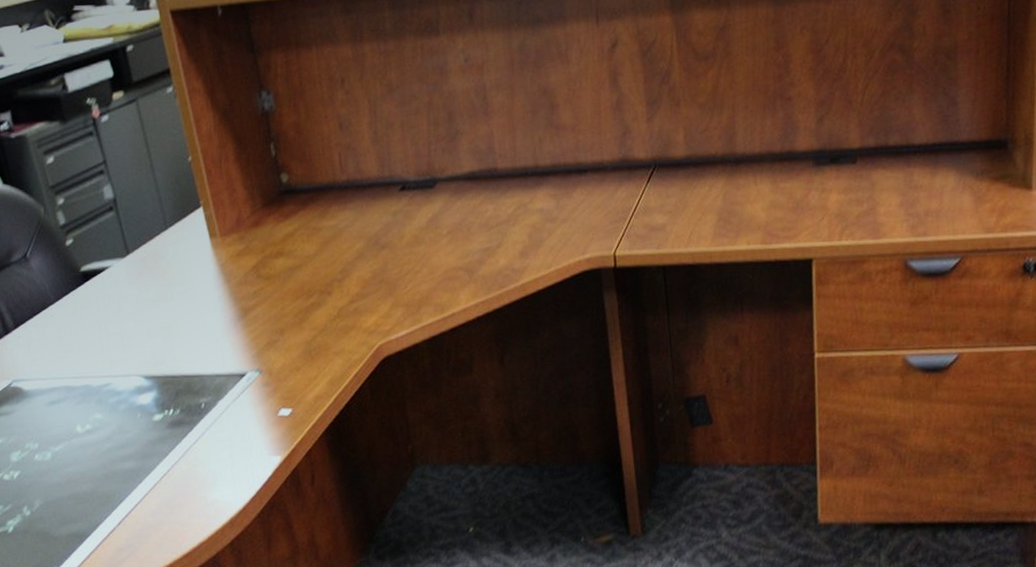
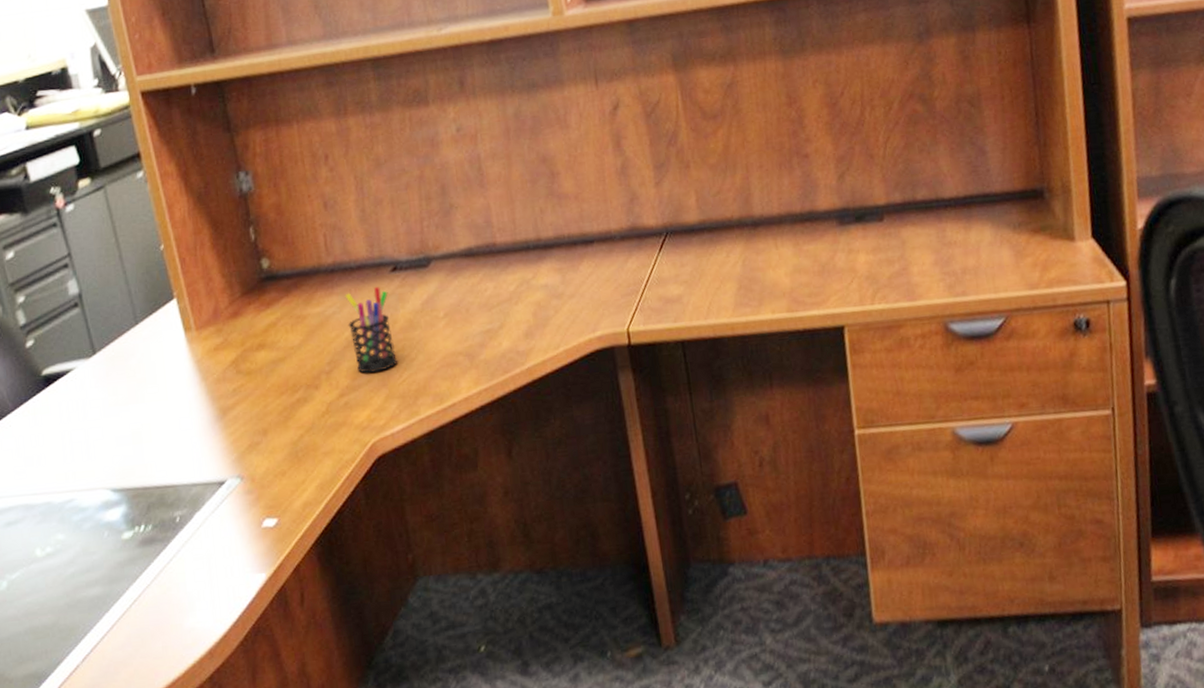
pen holder: none [357,204,404,283] -> present [345,287,398,373]

